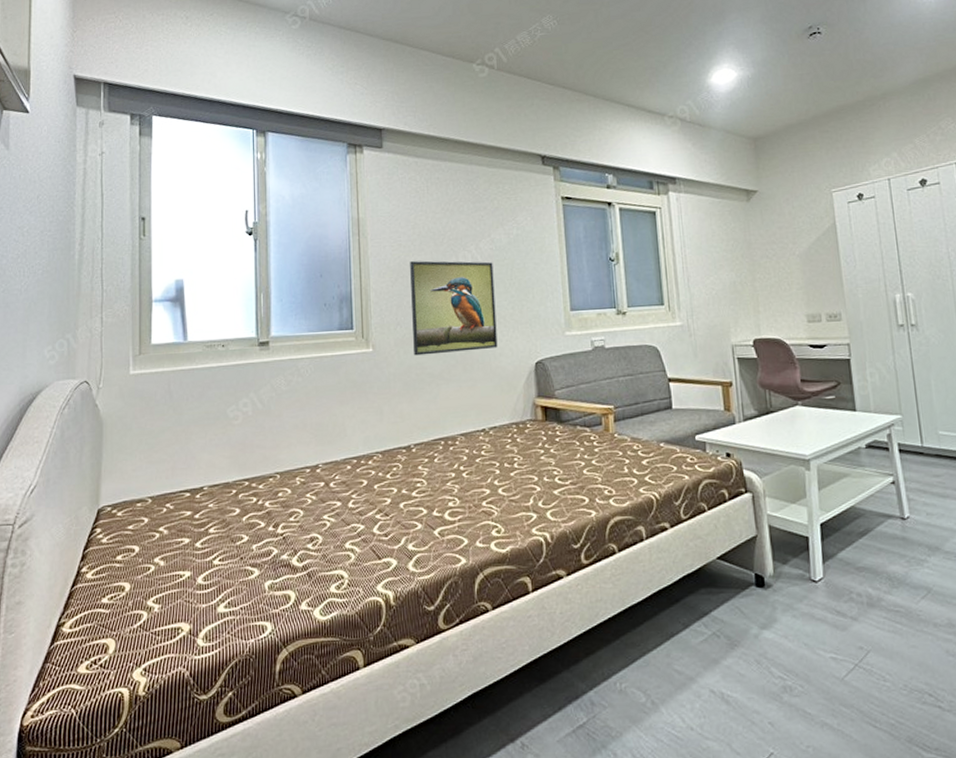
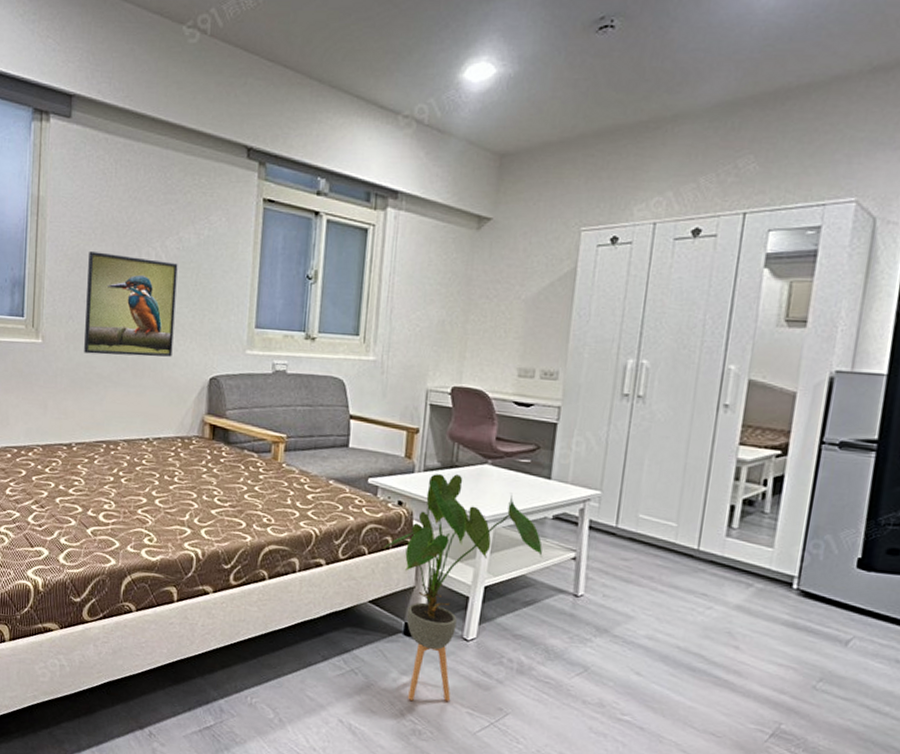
house plant: none [721,419,865,655] -> present [384,474,543,701]

